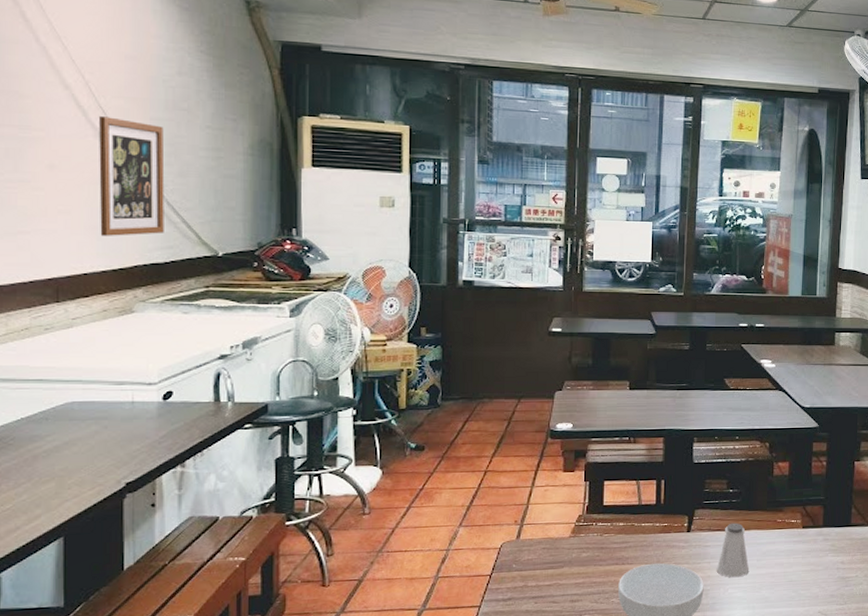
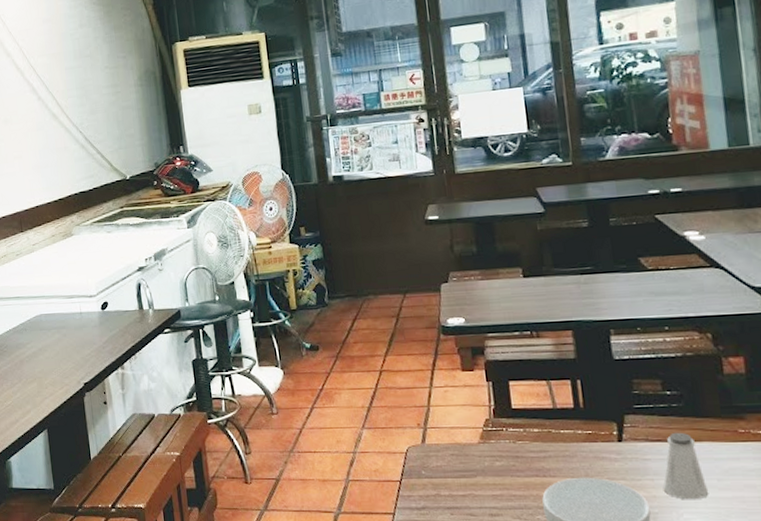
wall art: present [99,116,165,236] -> none [32,73,86,173]

